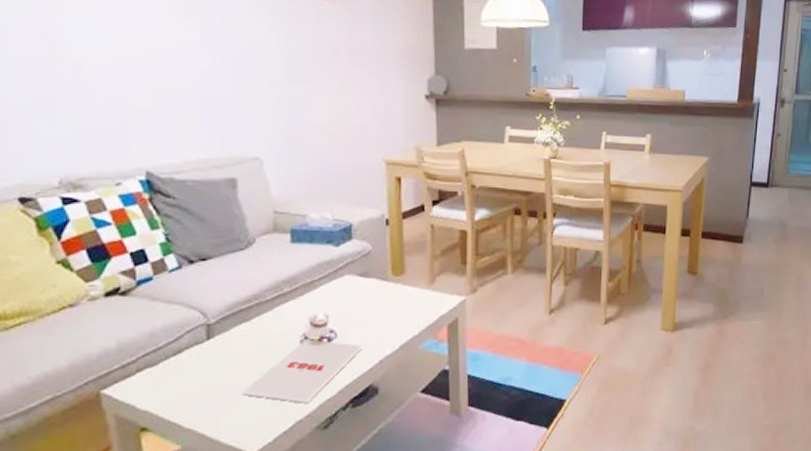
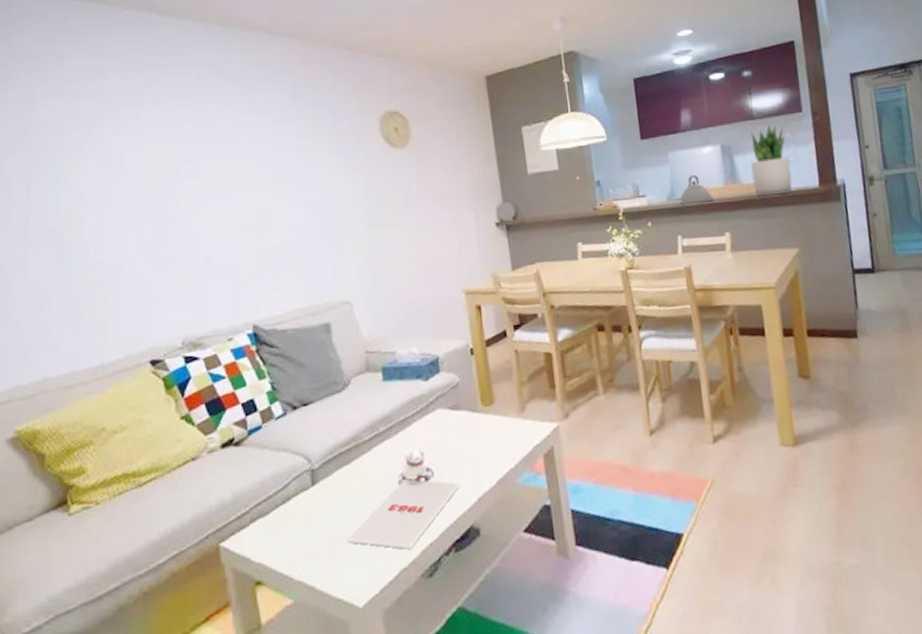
kettle: none [610,73,640,104] -> present [679,174,713,206]
planter: none [679,35,717,106] -> present [750,125,792,197]

